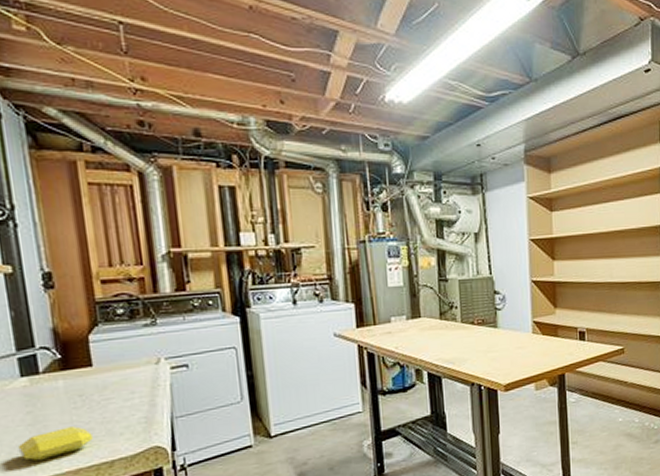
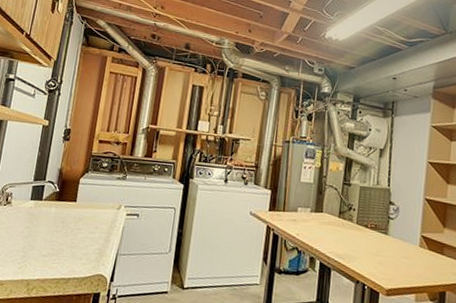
soap bar: present [17,426,93,461] -> none [12,244,62,266]

